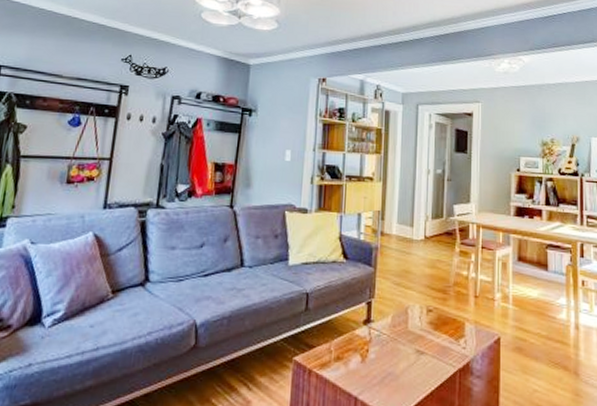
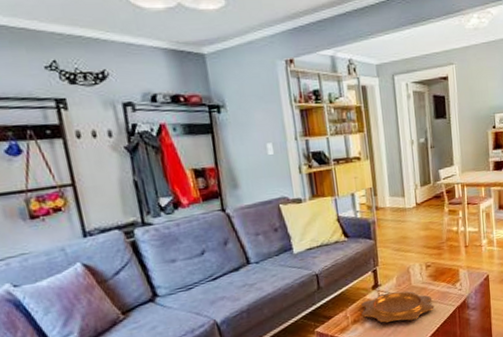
decorative bowl: none [347,332,431,373] -> present [361,291,434,323]

